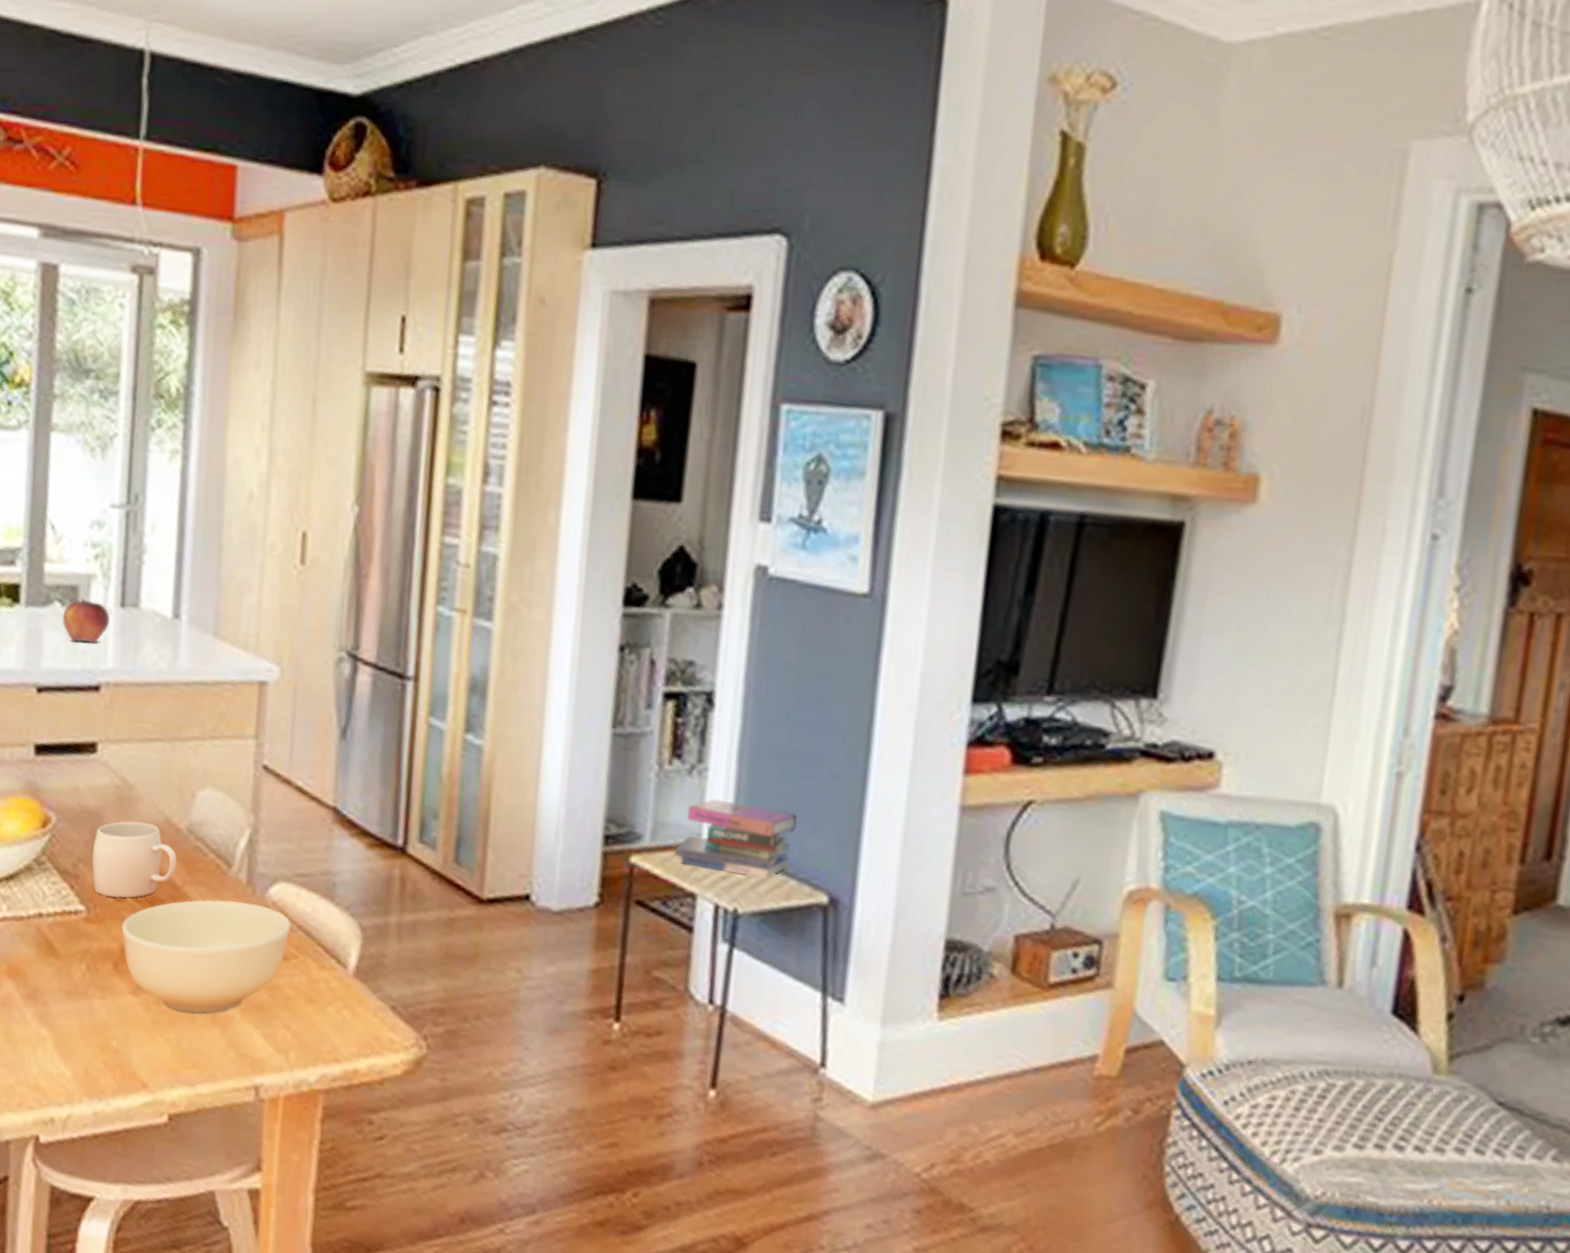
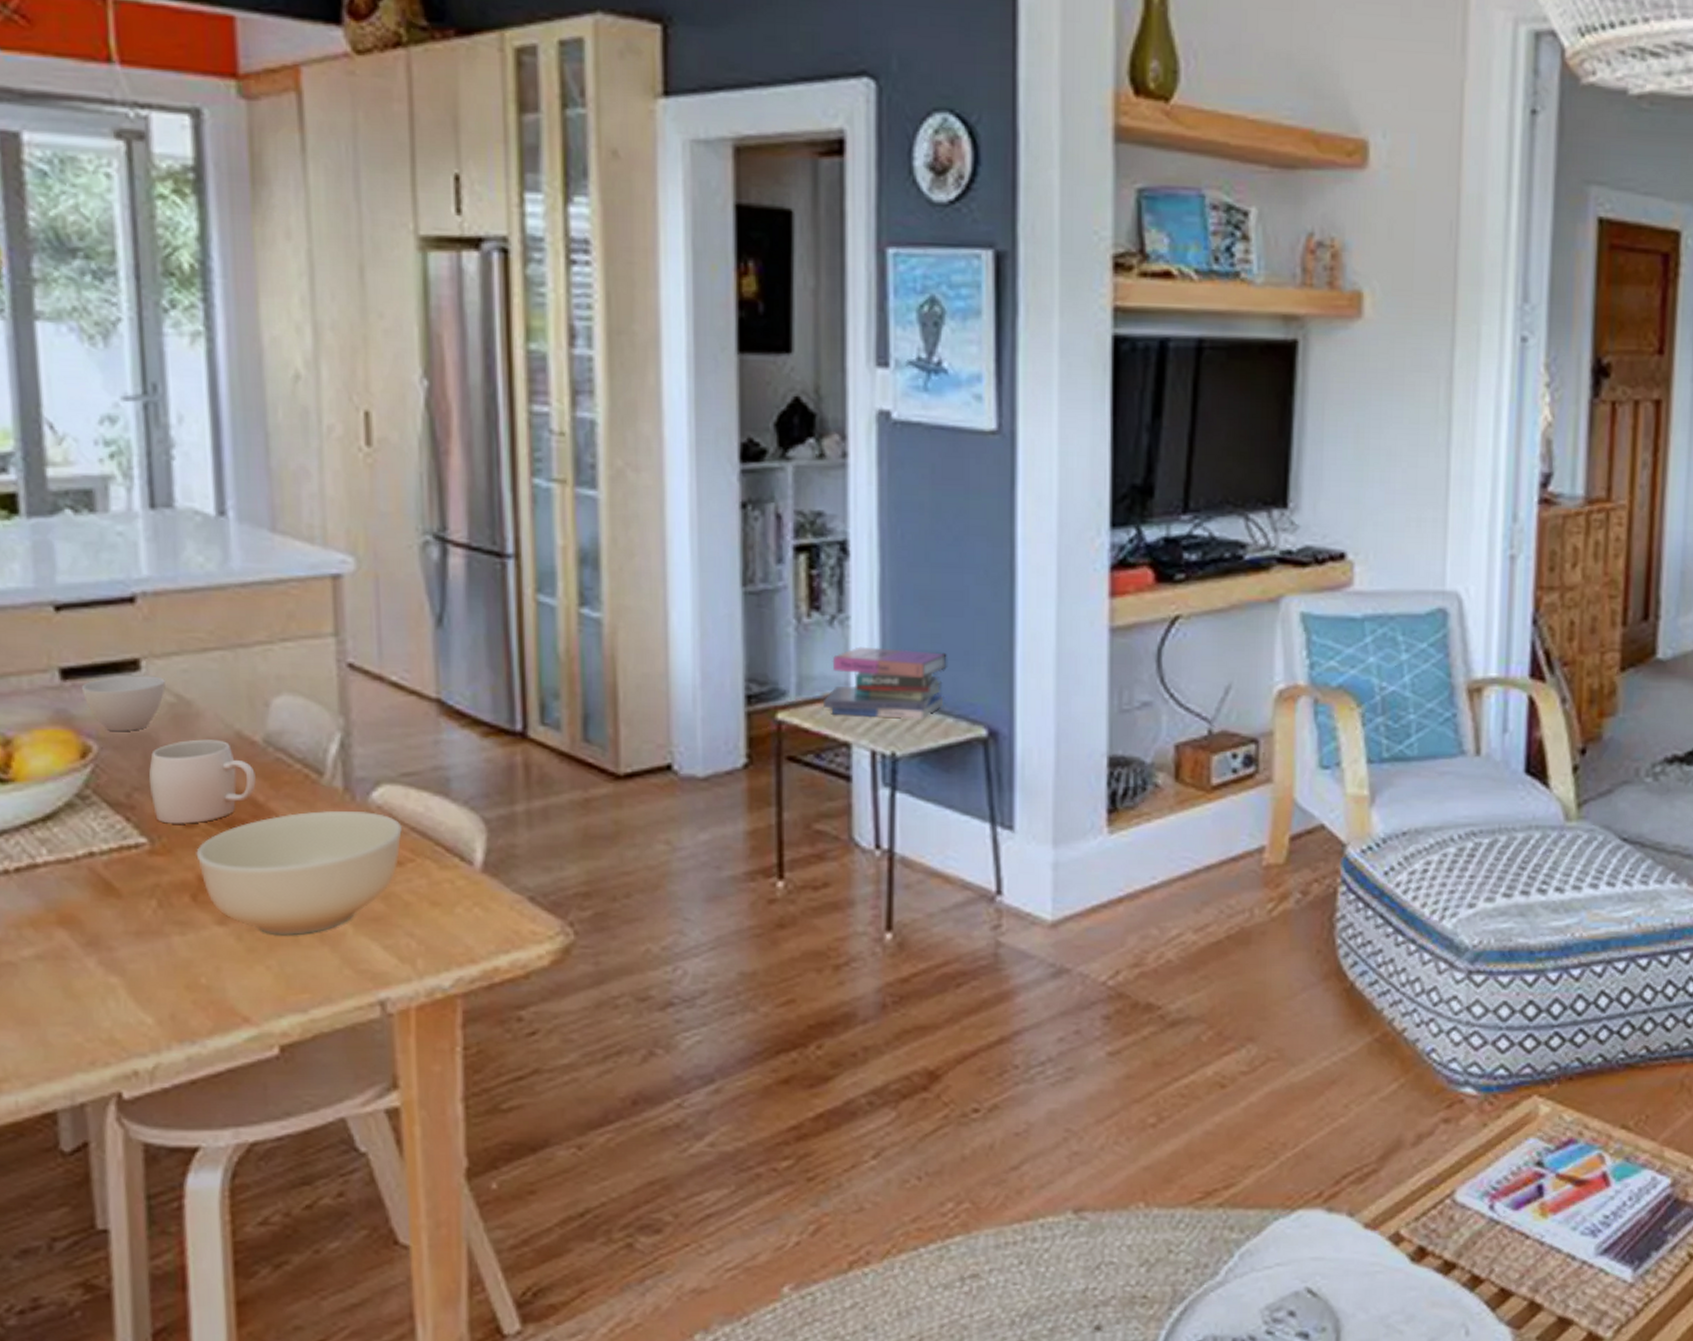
cup: none [49,756,115,808] -> present [81,675,165,732]
fruit: present [62,597,110,643] -> none [76,502,138,551]

